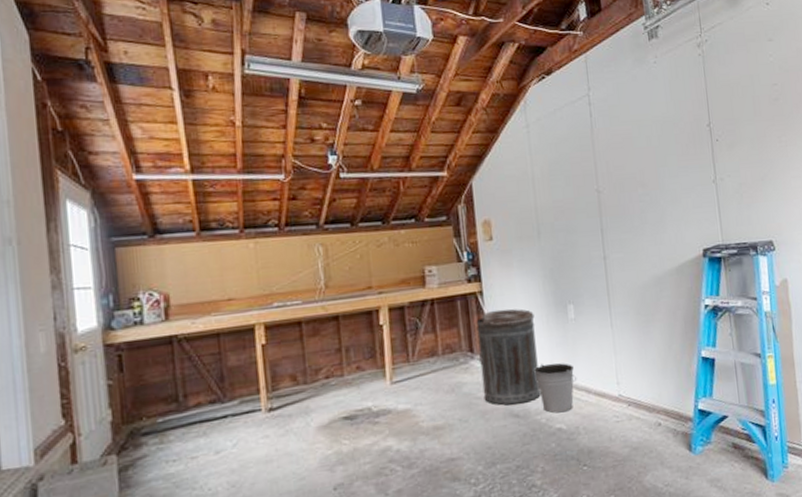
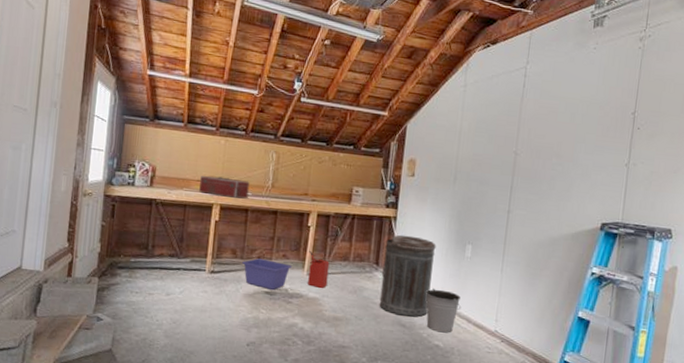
toolbox: none [231,287,298,314] -> present [199,175,250,199]
storage bin: none [307,377,371,414] -> present [242,258,293,290]
fuel can: none [387,354,418,397] -> present [308,251,330,288]

